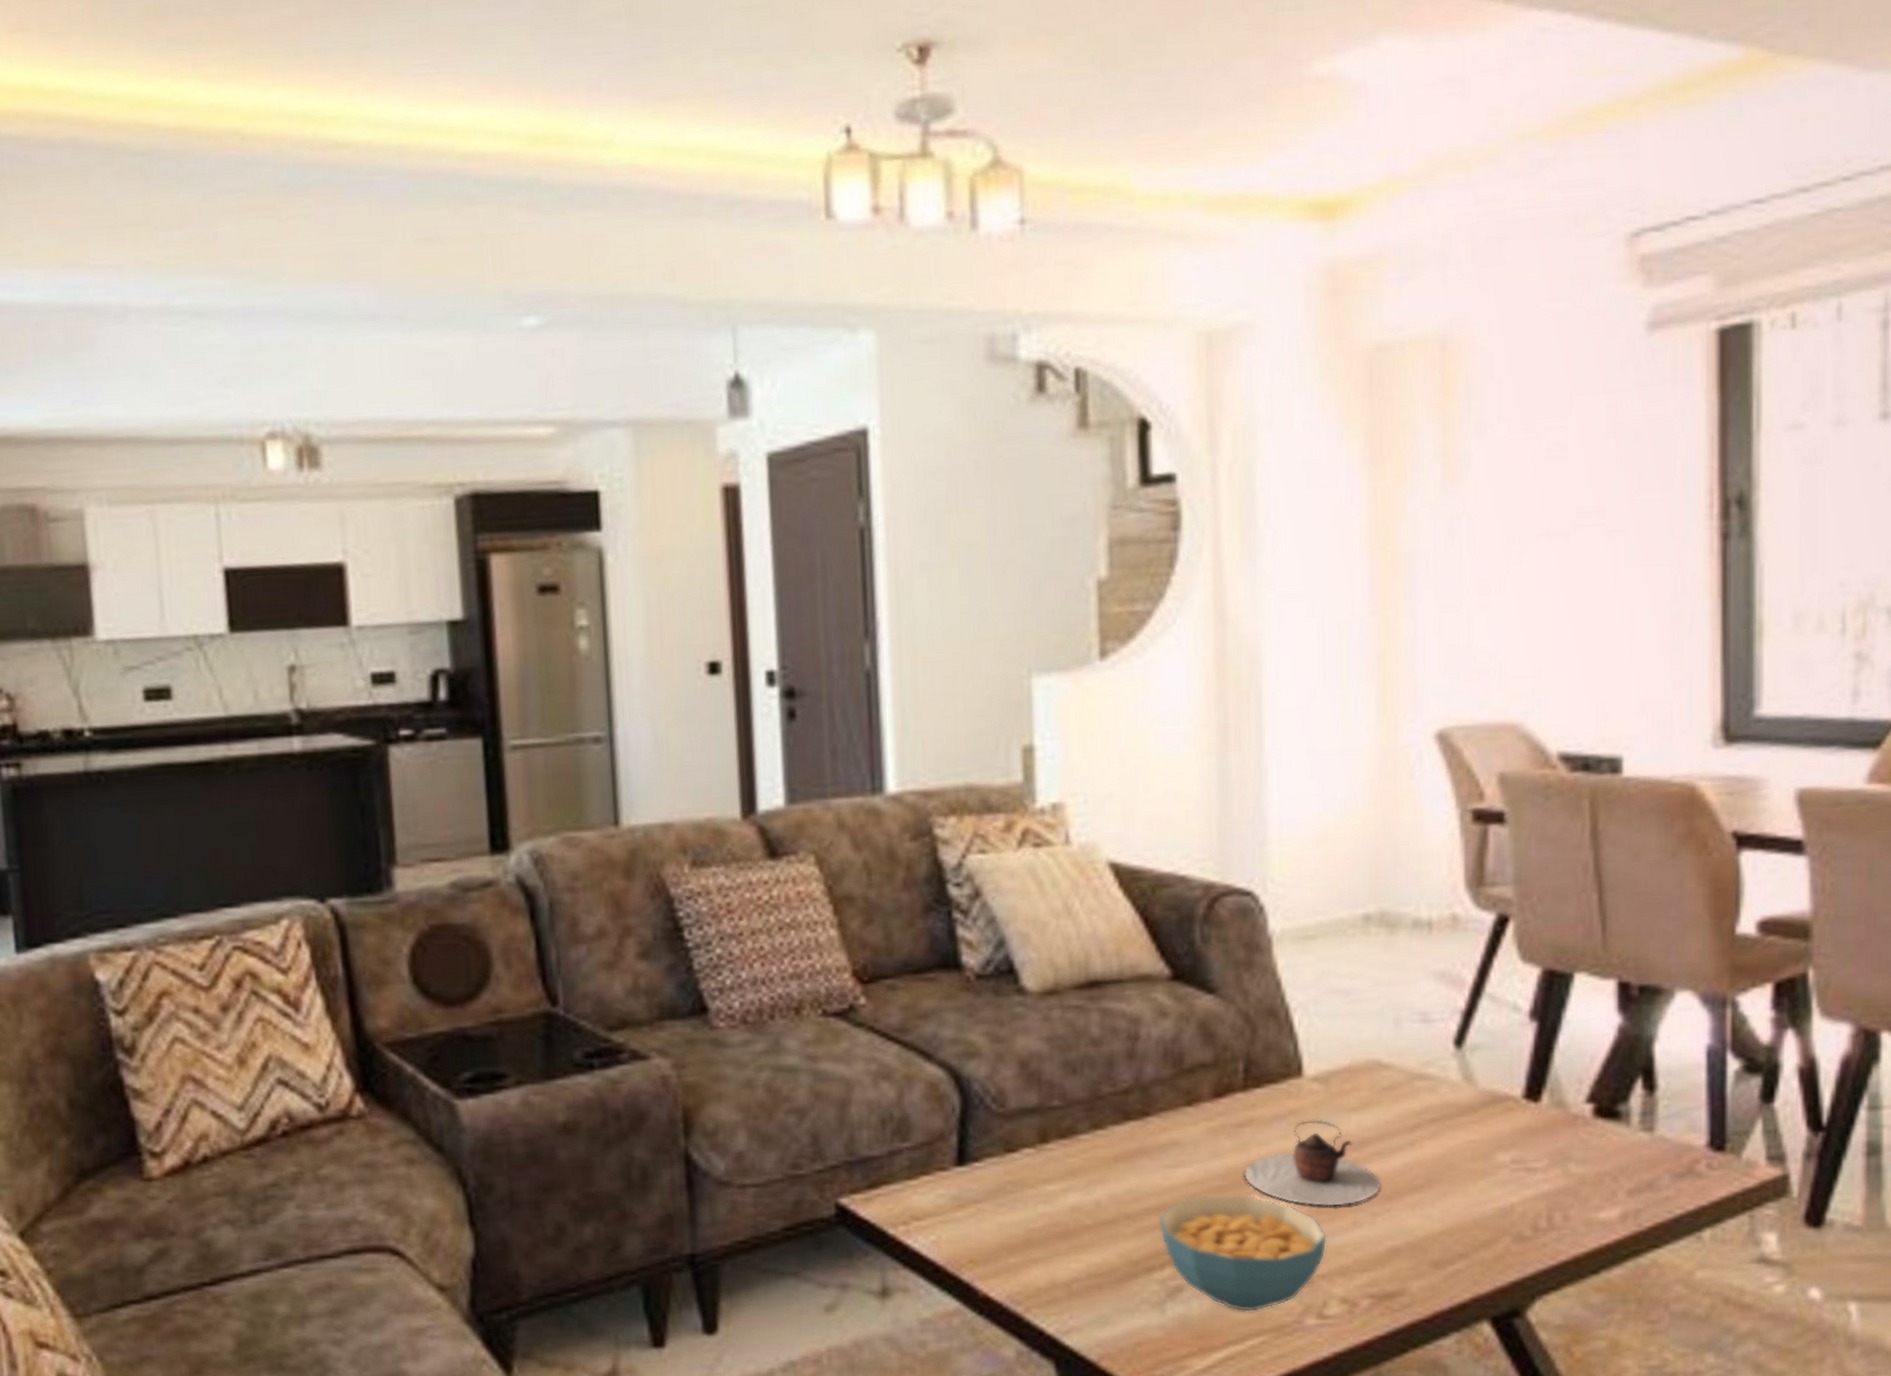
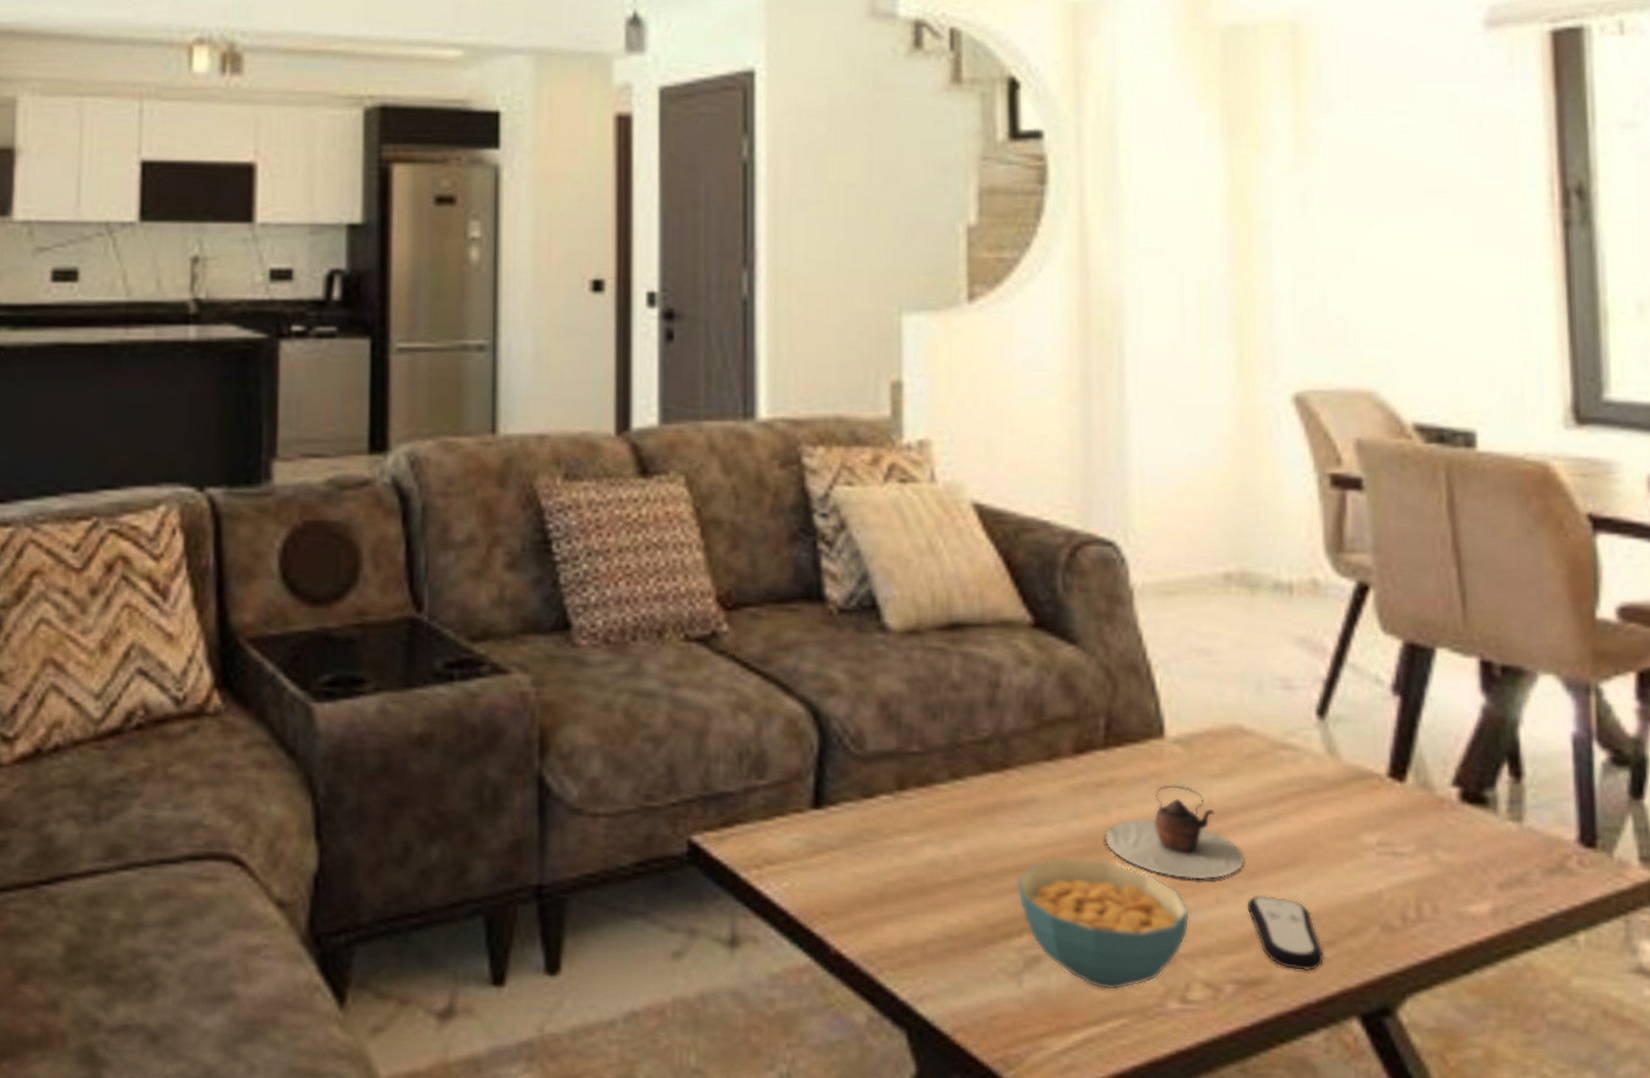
remote control: none [1382,1216,1457,1282] -> present [1246,895,1325,970]

